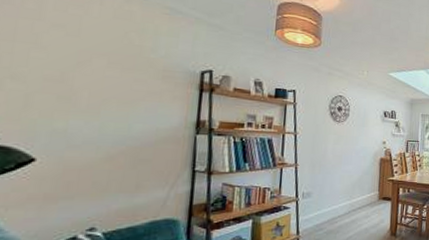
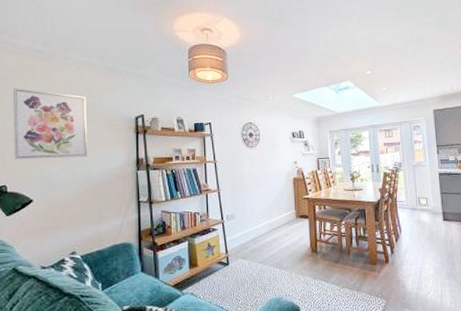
wall art: none [11,10,135,112] -> present [12,88,88,160]

